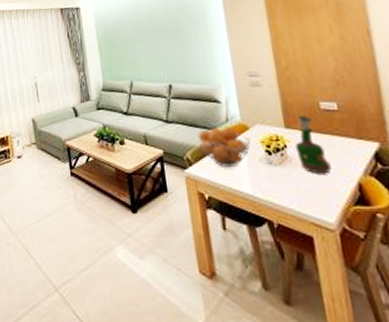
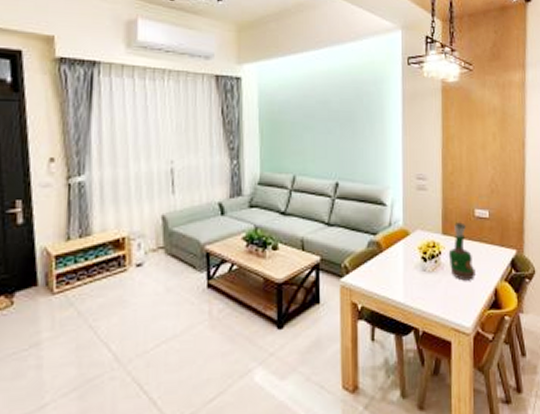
fruit basket: present [197,126,251,167] -> none [358,231,409,275]

